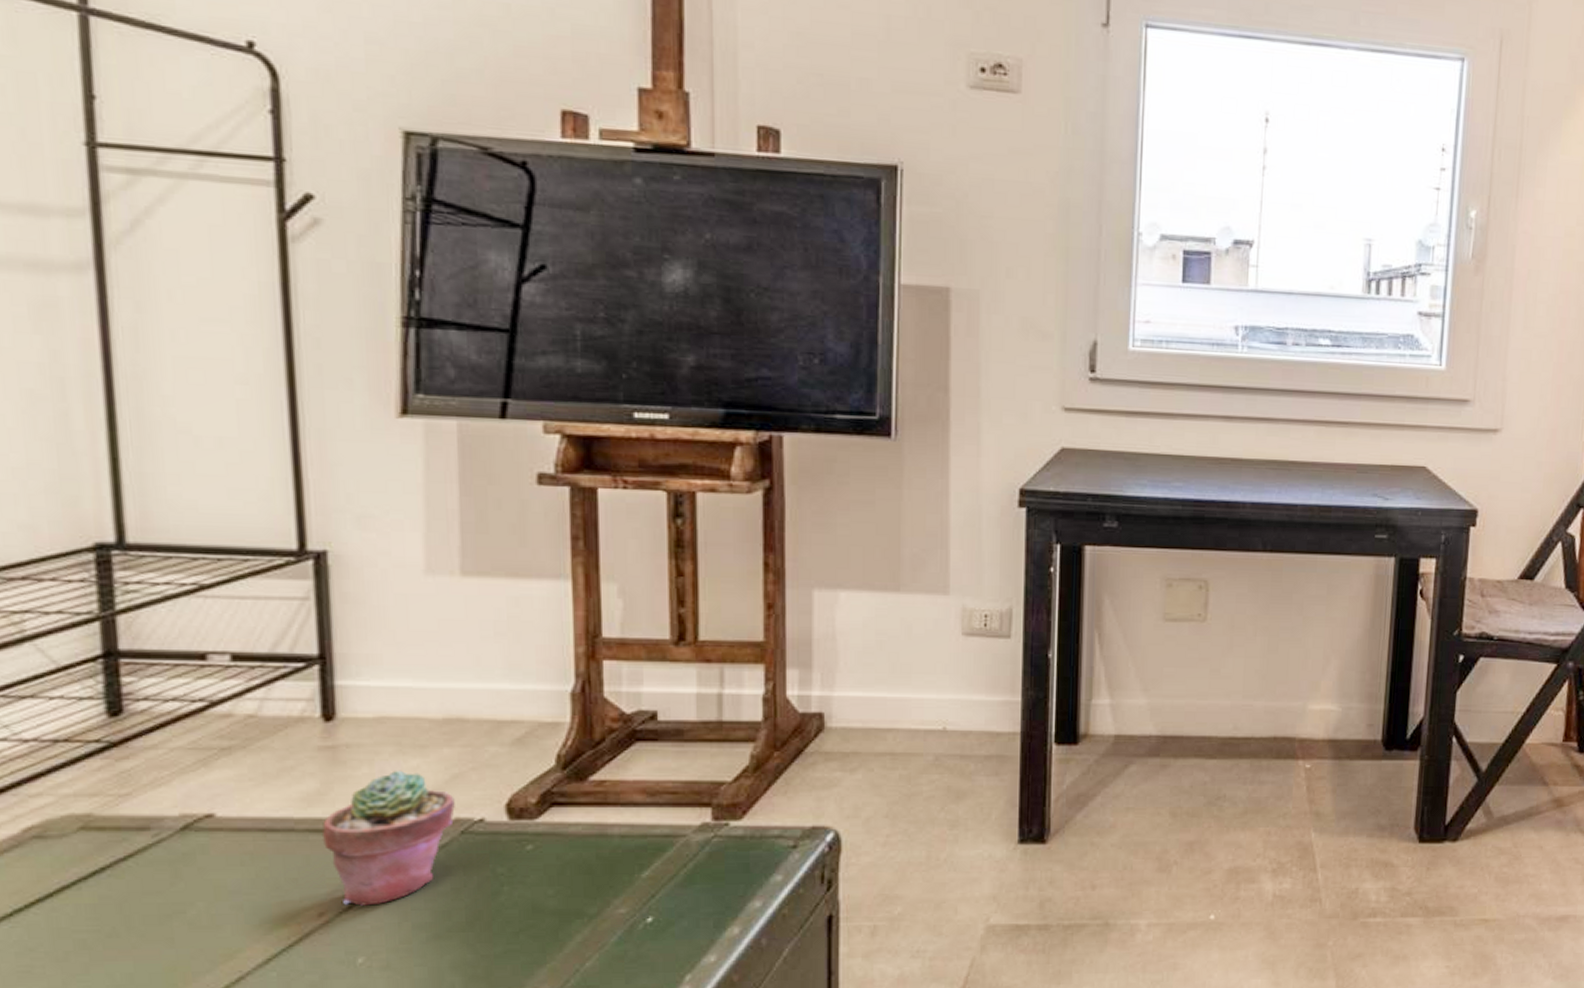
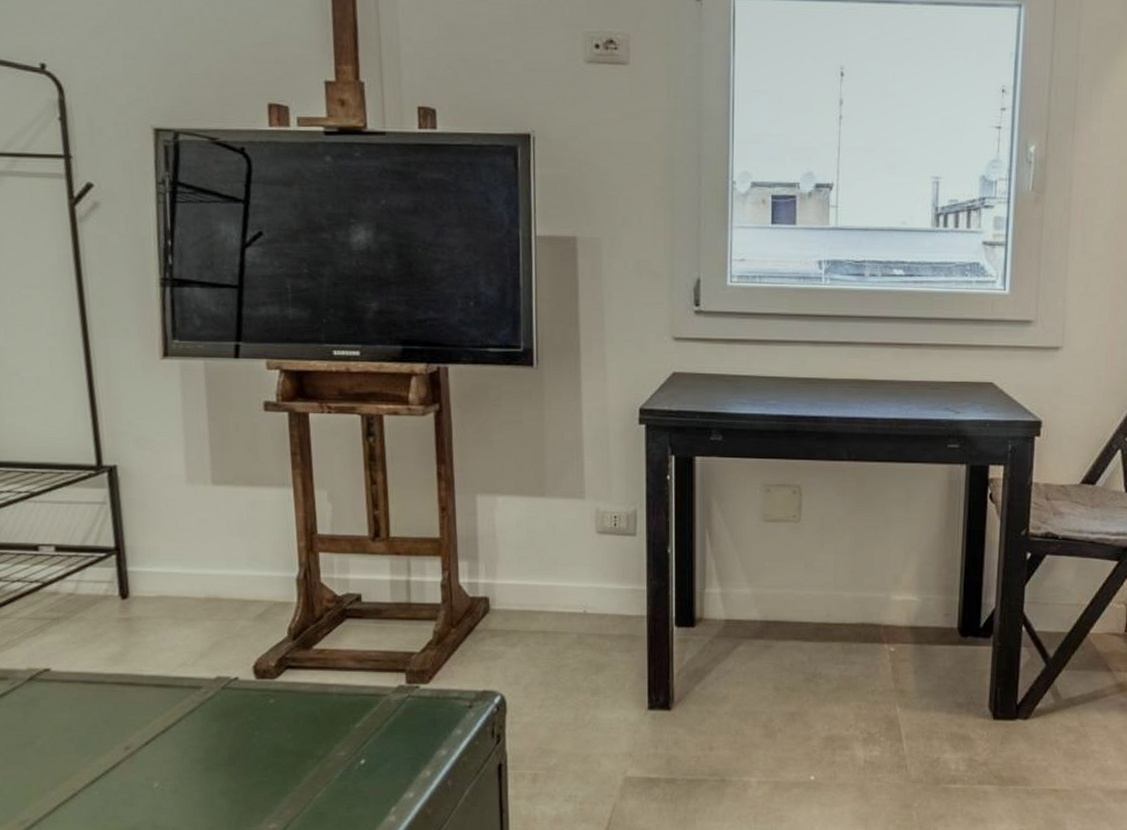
potted succulent: present [321,770,455,906] -> none [124,637,217,743]

